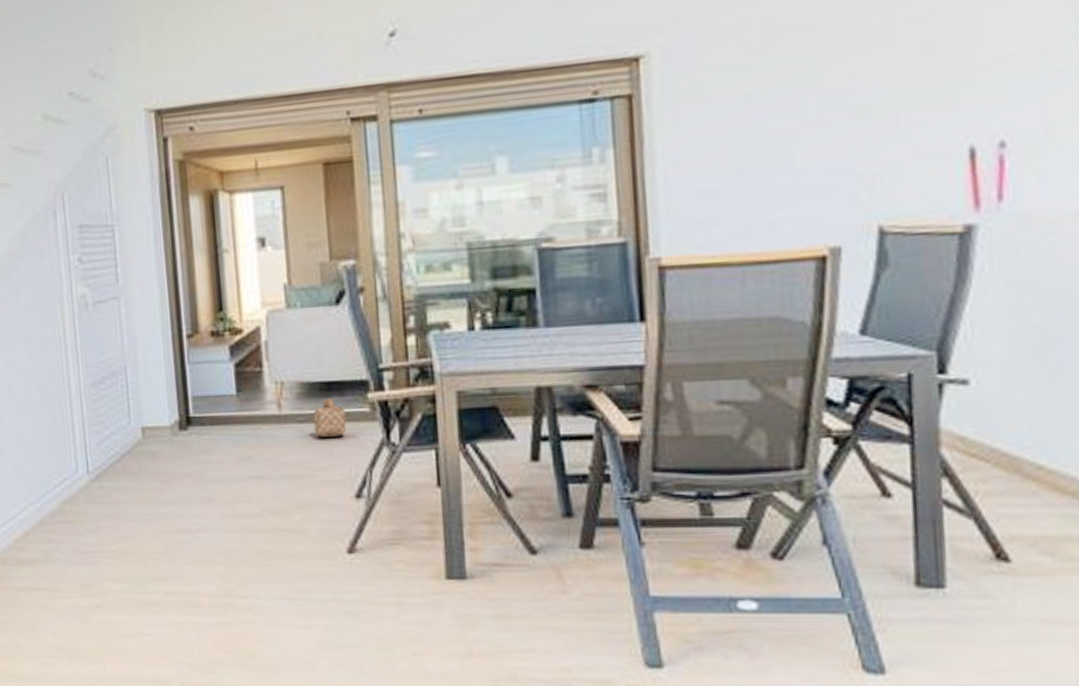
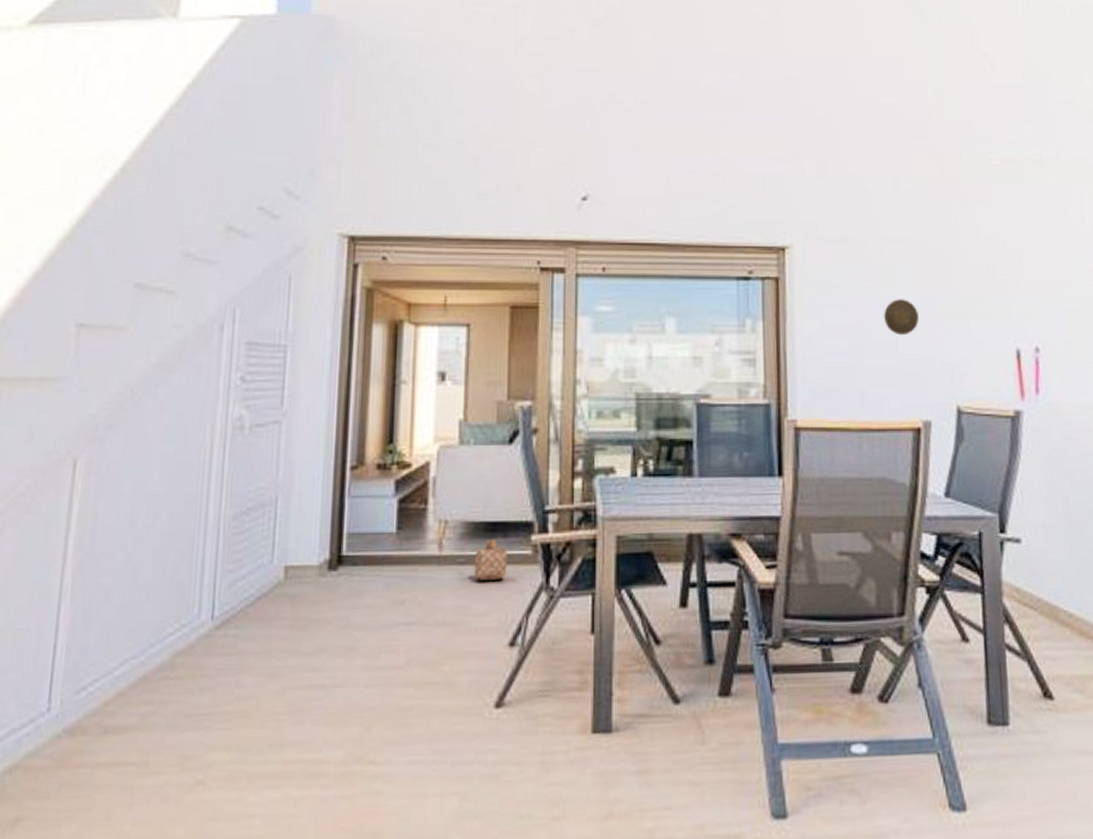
decorative plate: none [774,101,824,147] -> present [884,299,919,336]

